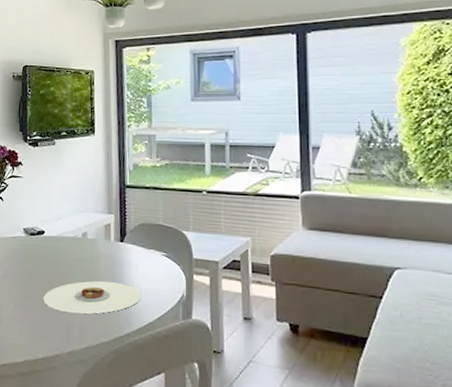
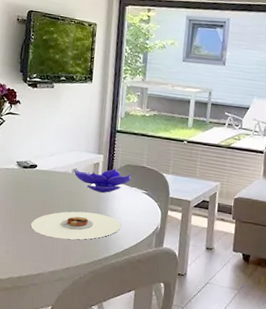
decorative bowl: none [83,228,148,258] -> present [73,167,132,193]

